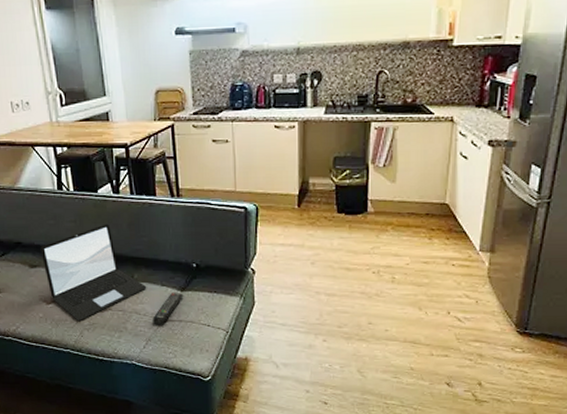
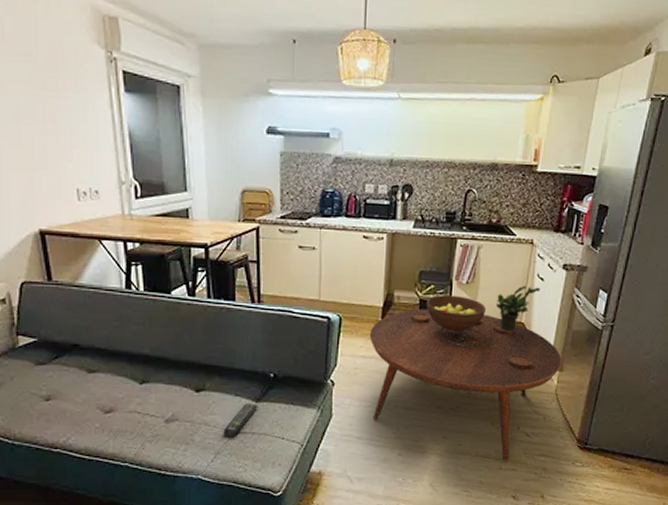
laptop: present [40,224,147,321] -> none [101,328,219,432]
coffee table: none [286,194,493,347] -> present [369,308,562,461]
fruit bowl: none [343,179,405,217] -> present [426,295,486,333]
potted plant: none [416,165,465,214] -> present [495,285,541,332]

